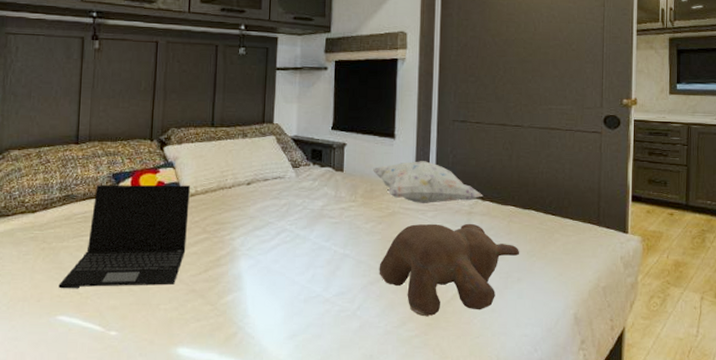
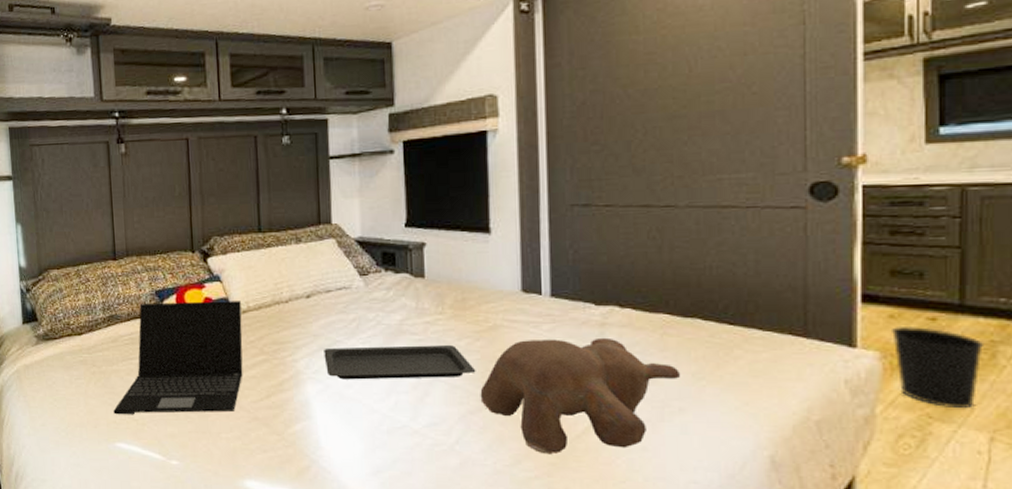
serving tray: none [257,227,377,256] -> present [324,345,476,380]
decorative pillow: present [372,161,483,203] -> none [462,260,621,313]
wastebasket: none [648,219,698,277] -> present [892,327,983,409]

